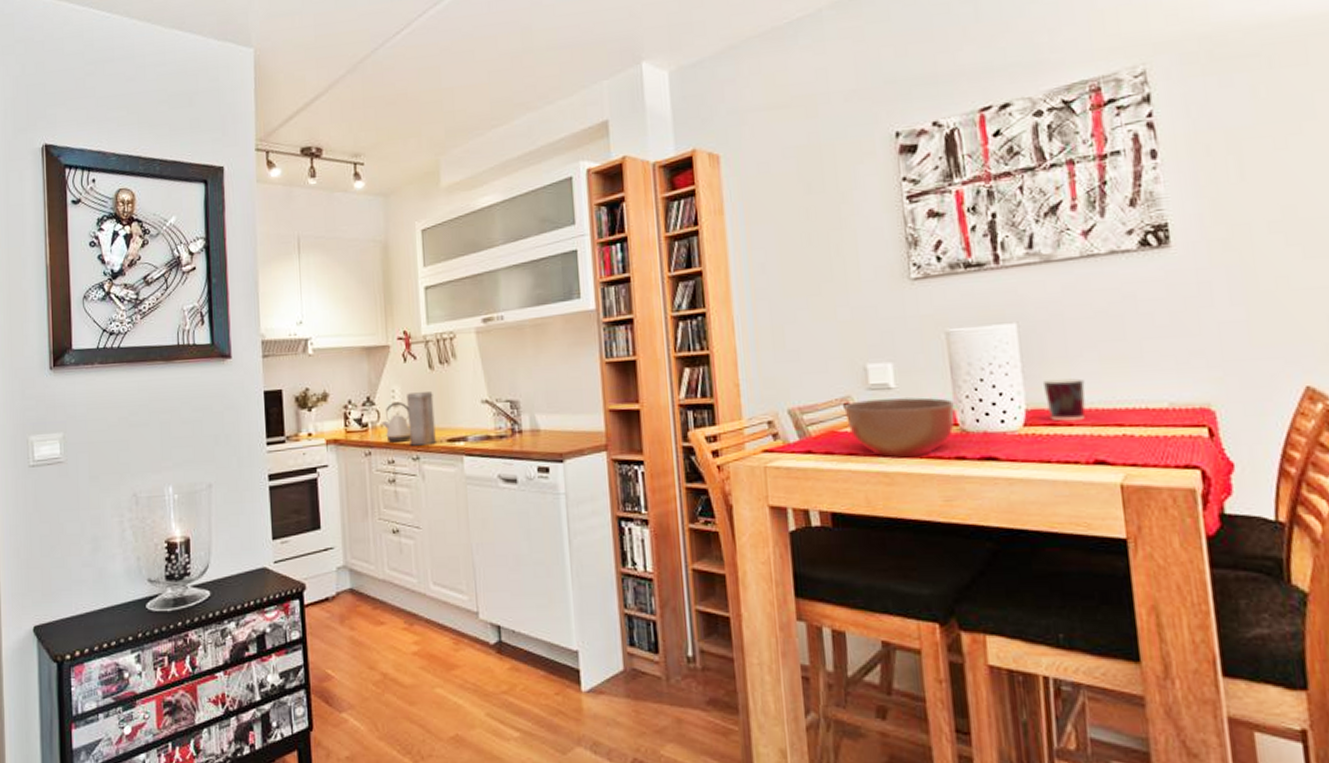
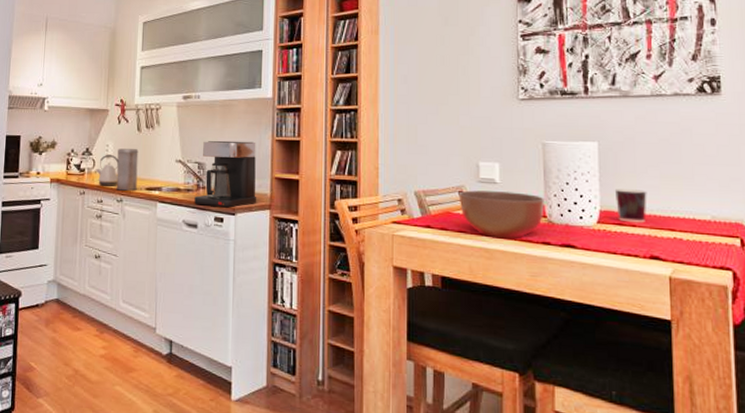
coffee maker: none [509,367,590,455] -> present [194,140,257,208]

